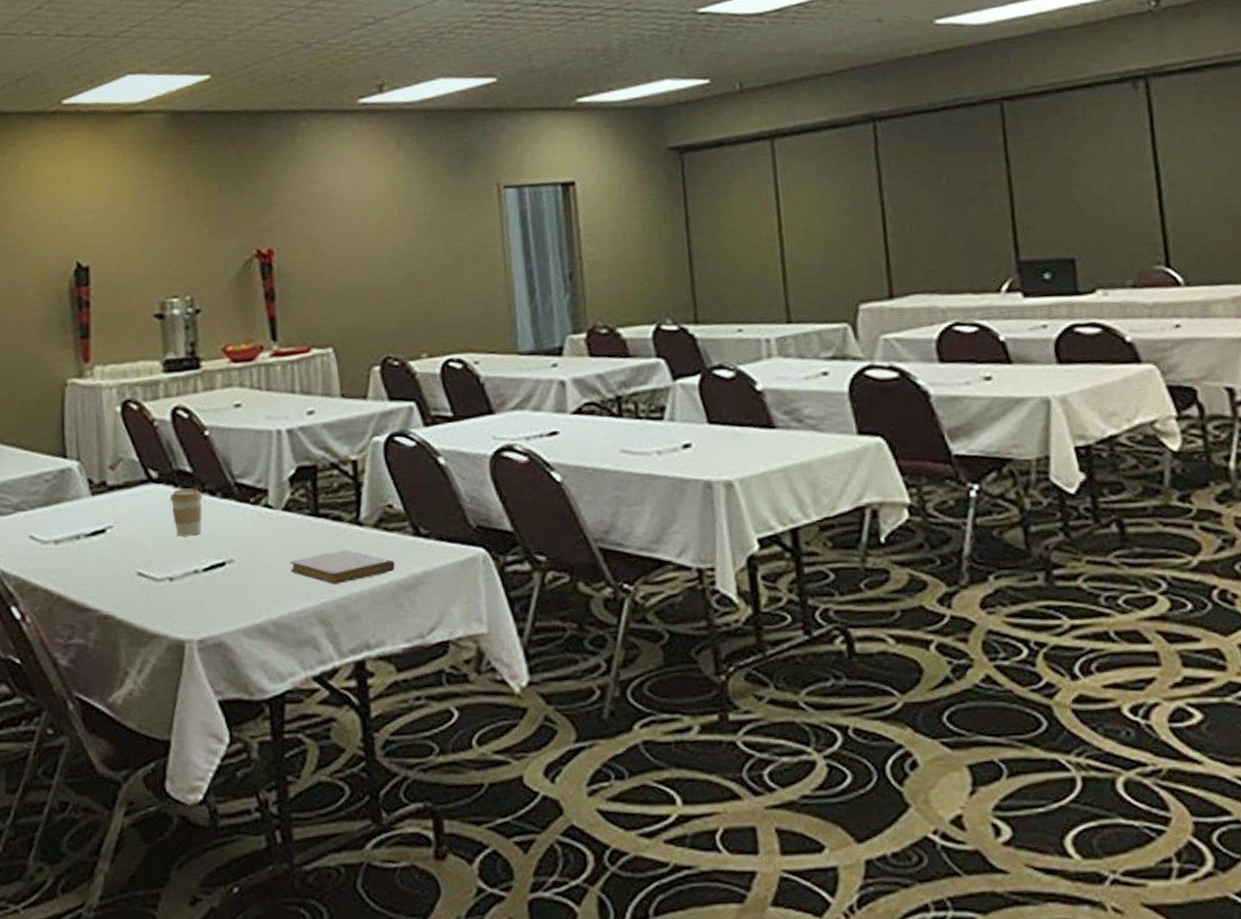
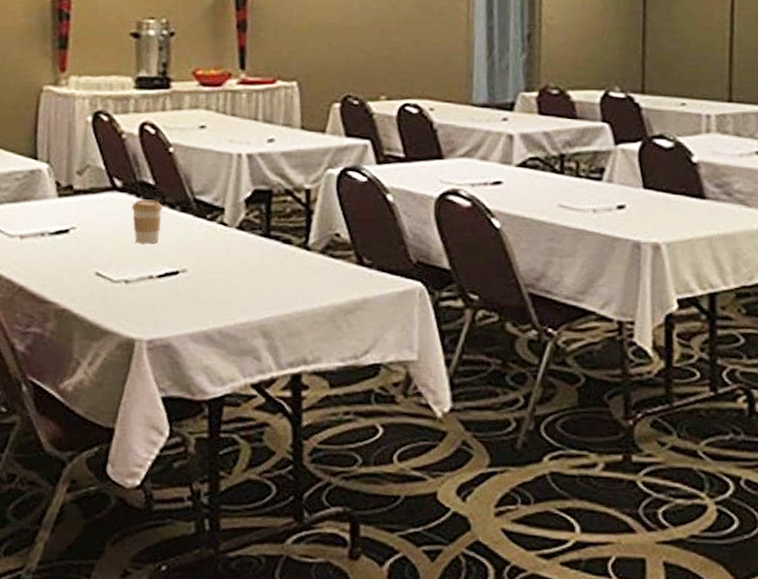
notebook: present [290,549,395,584] -> none [239,271,337,302]

